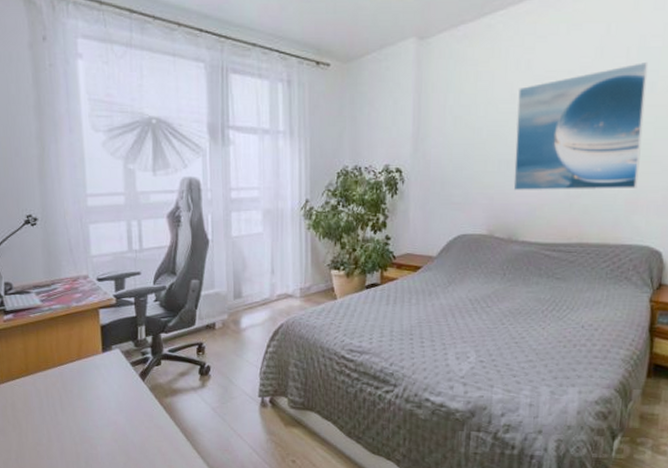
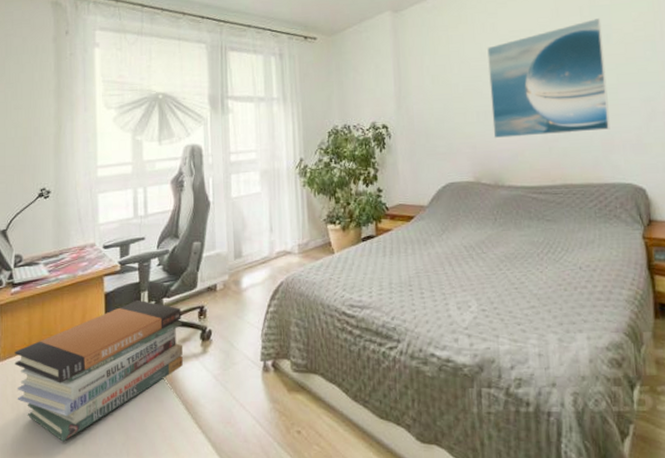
book stack: none [11,333,182,459] -> present [14,299,183,442]

